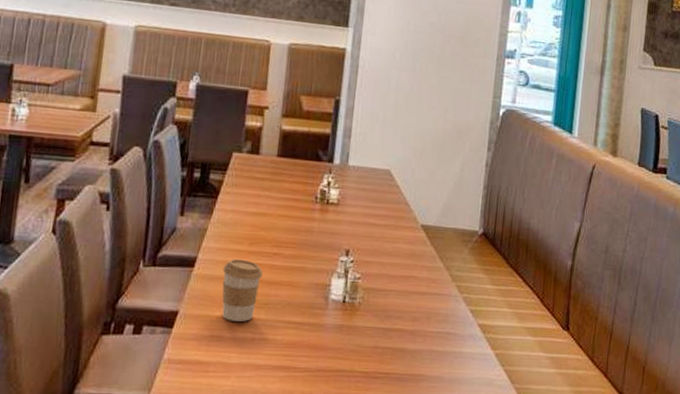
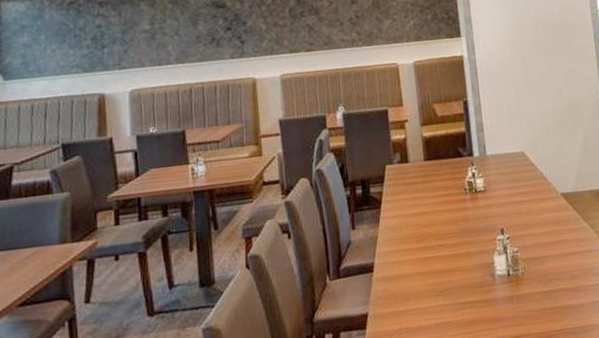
coffee cup: present [222,258,263,322] -> none [398,256,434,313]

